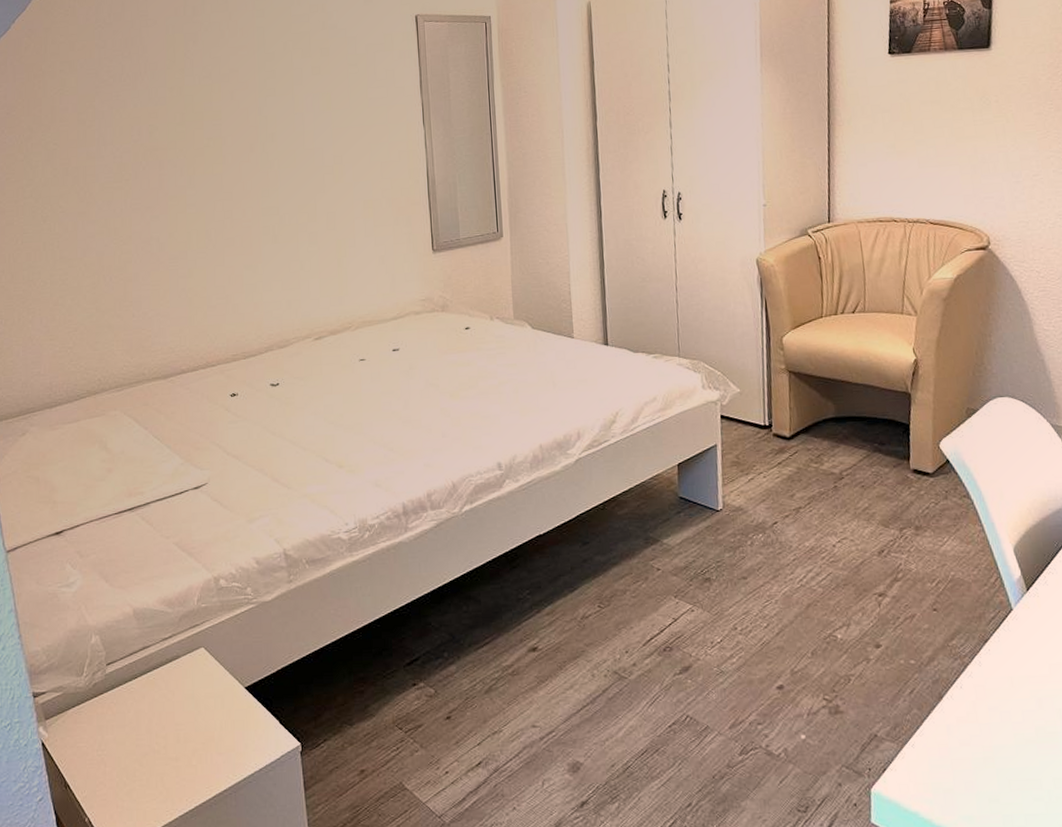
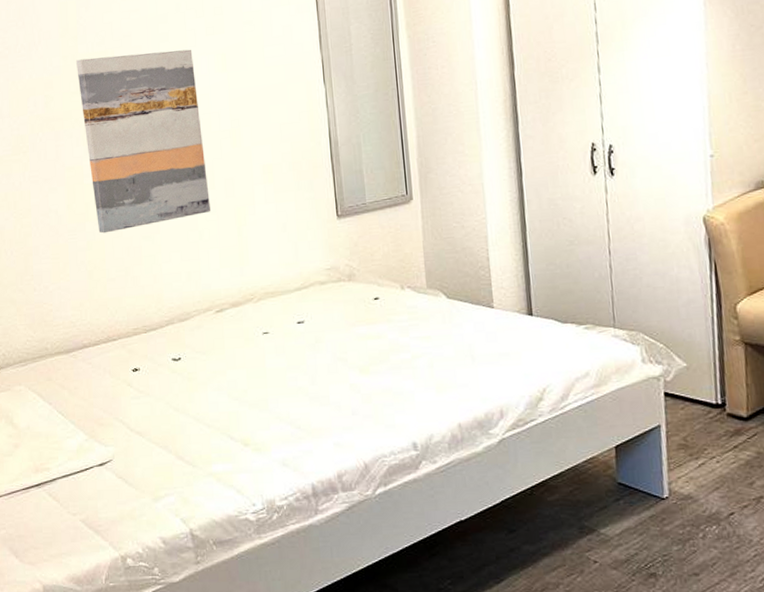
wall art: none [182,87,312,262] -> present [76,49,210,234]

